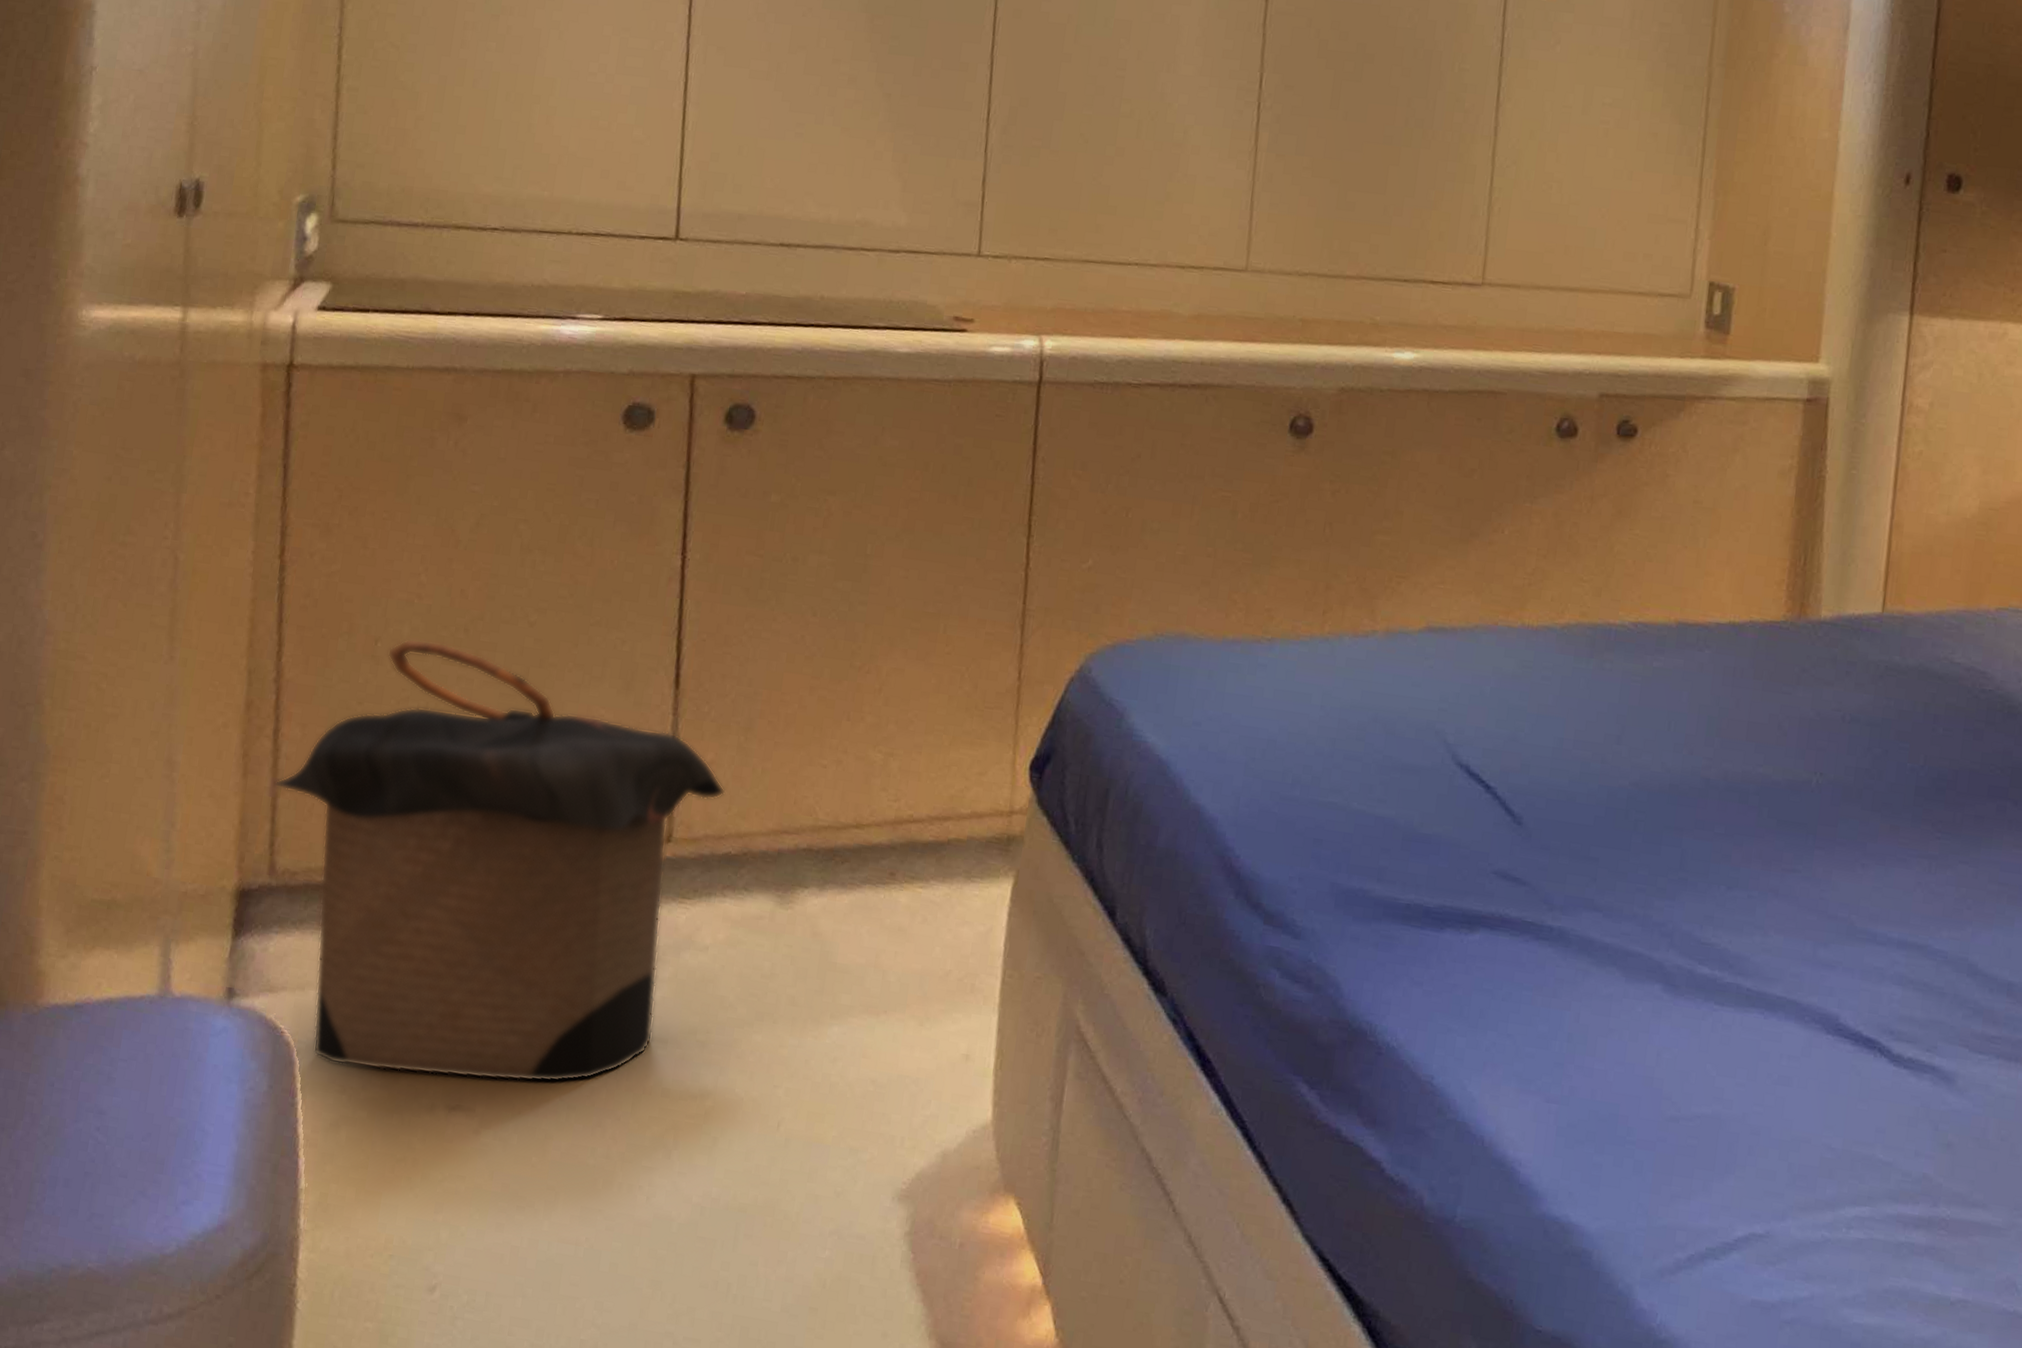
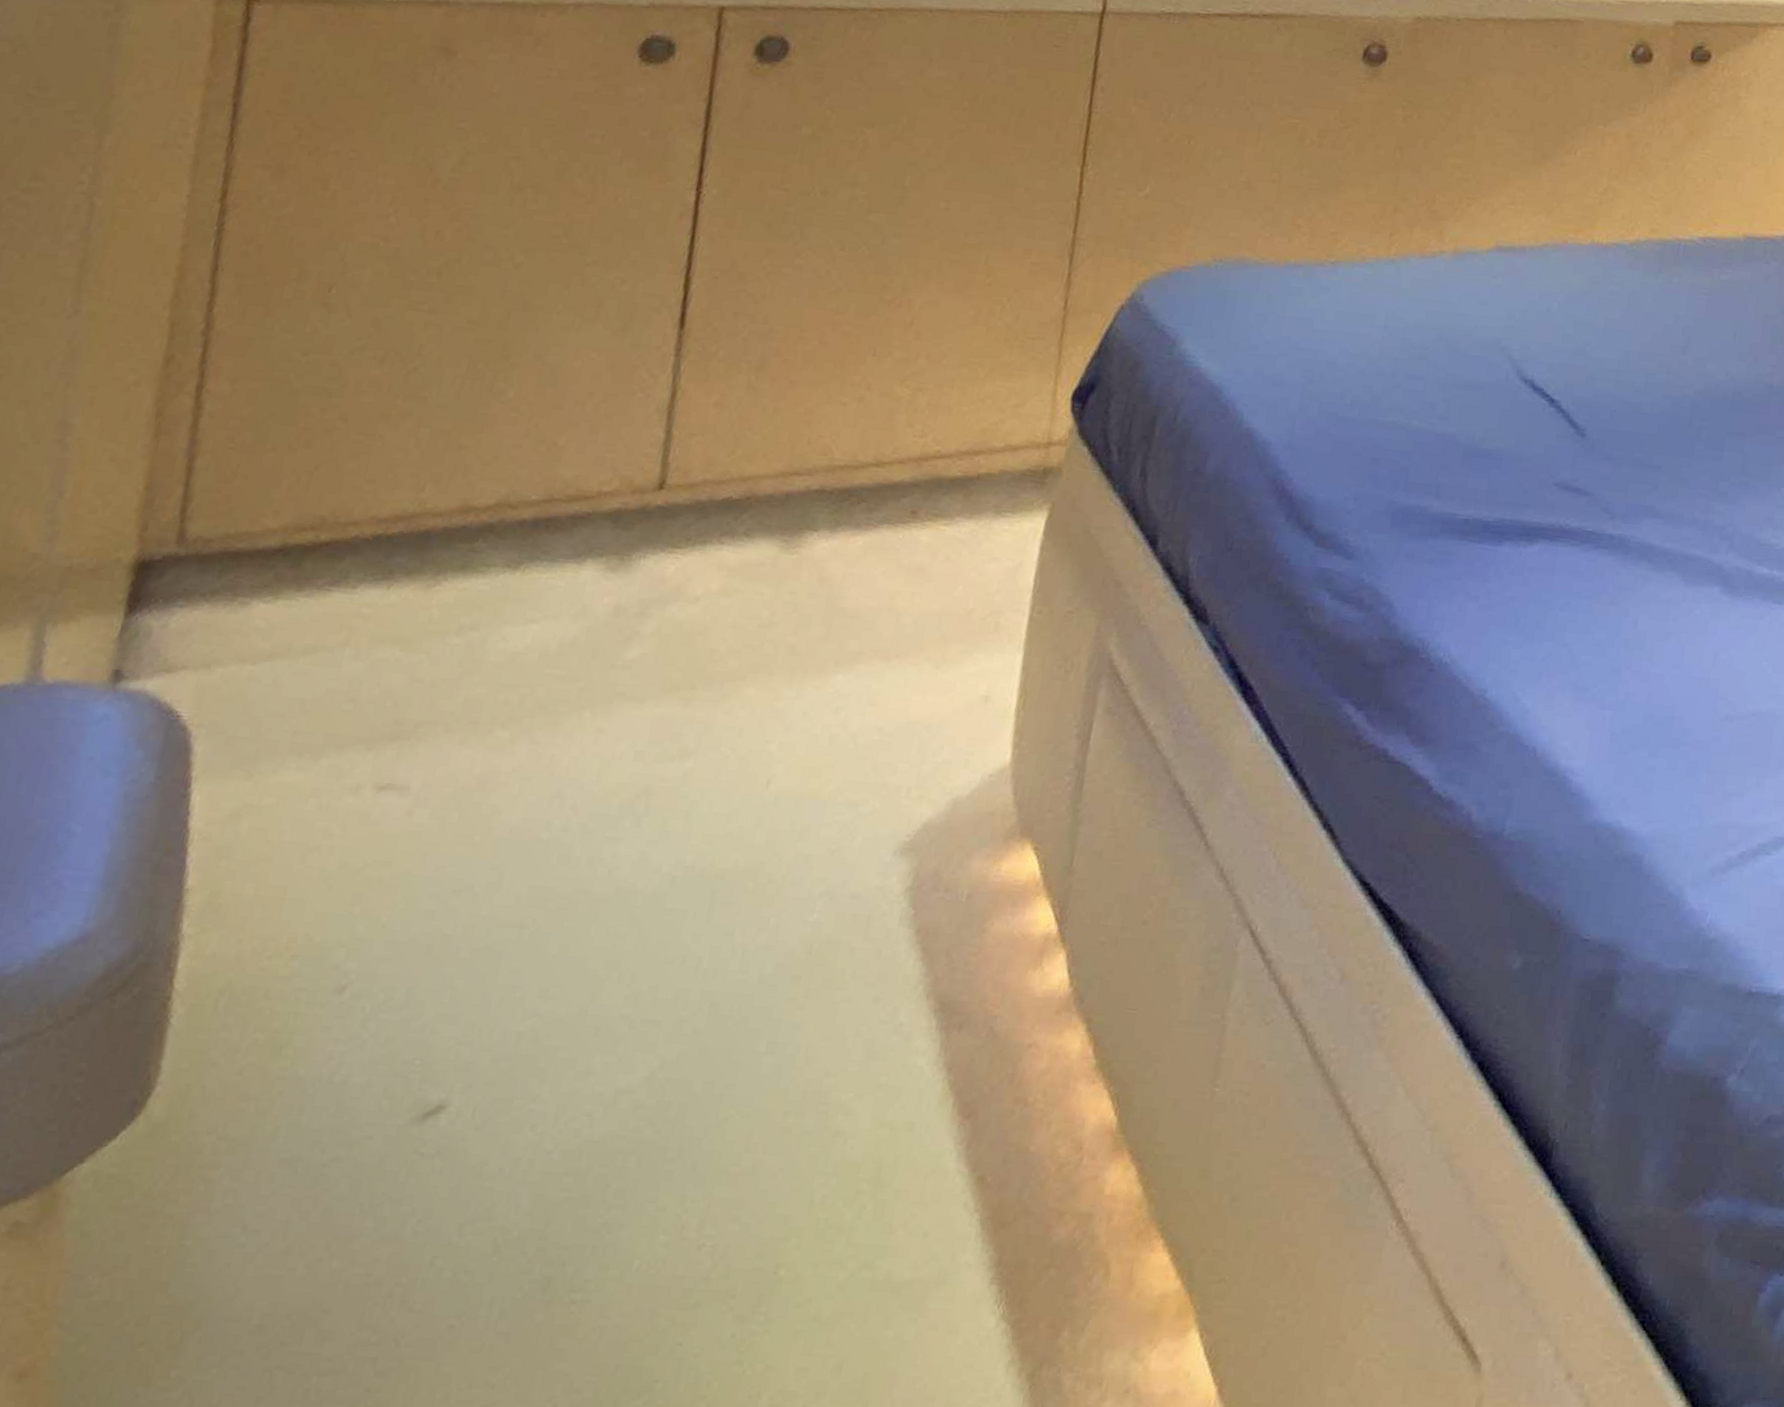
laundry hamper: present [274,638,725,1083] -> none [192,283,730,755]

